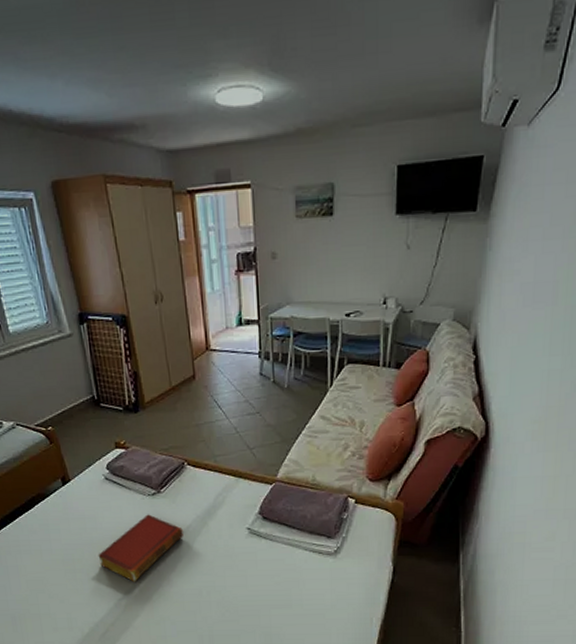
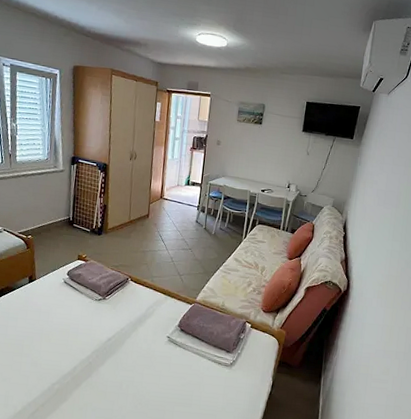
book: present [98,514,183,582] -> none [44,315,117,370]

